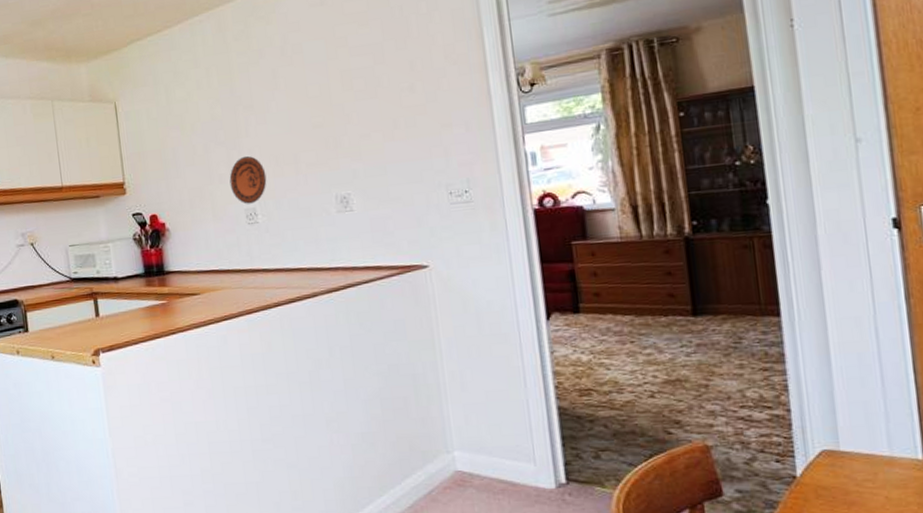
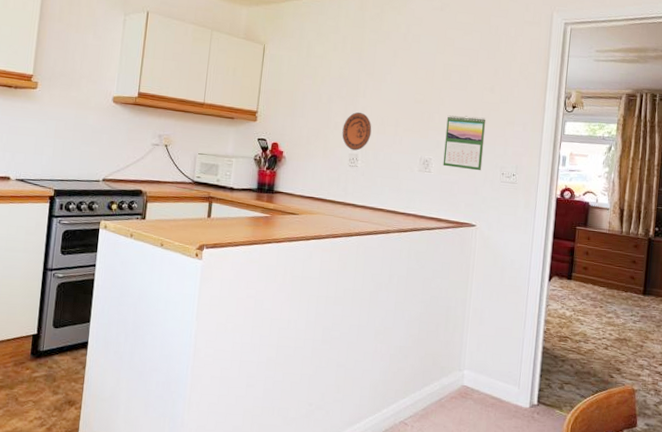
calendar: none [359,126,421,200] -> present [443,115,486,171]

